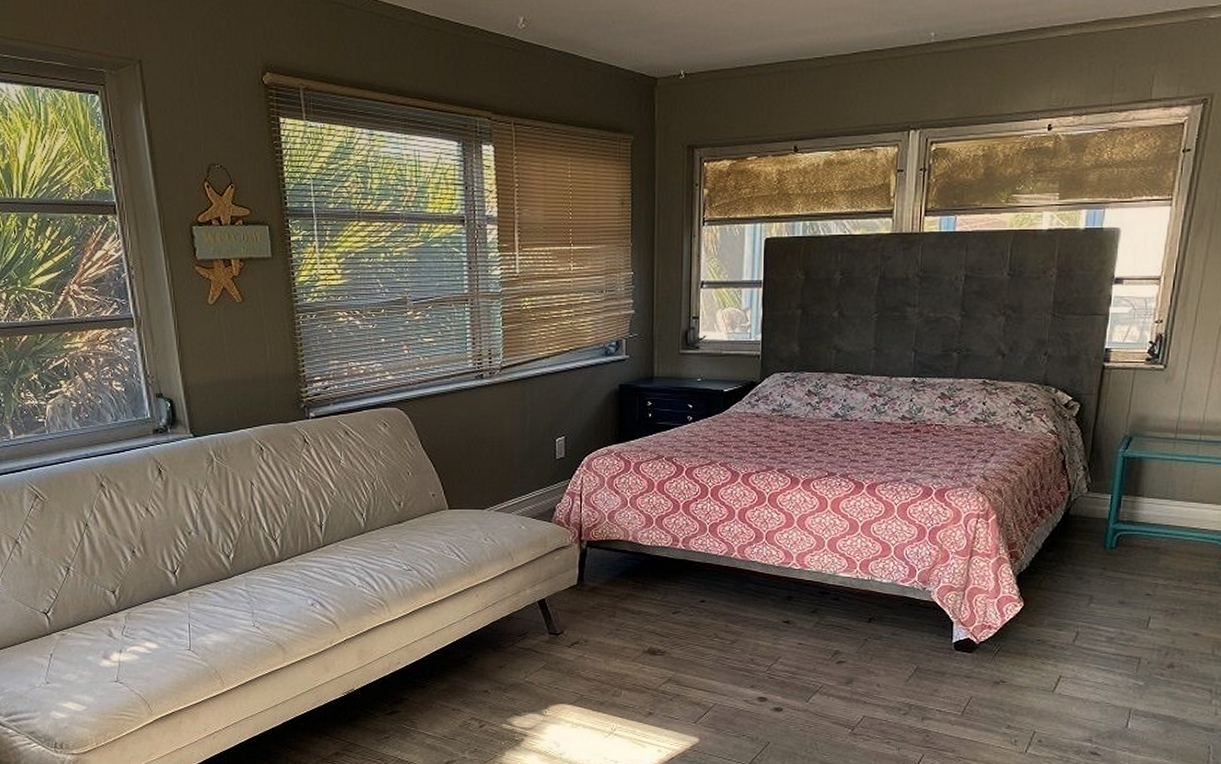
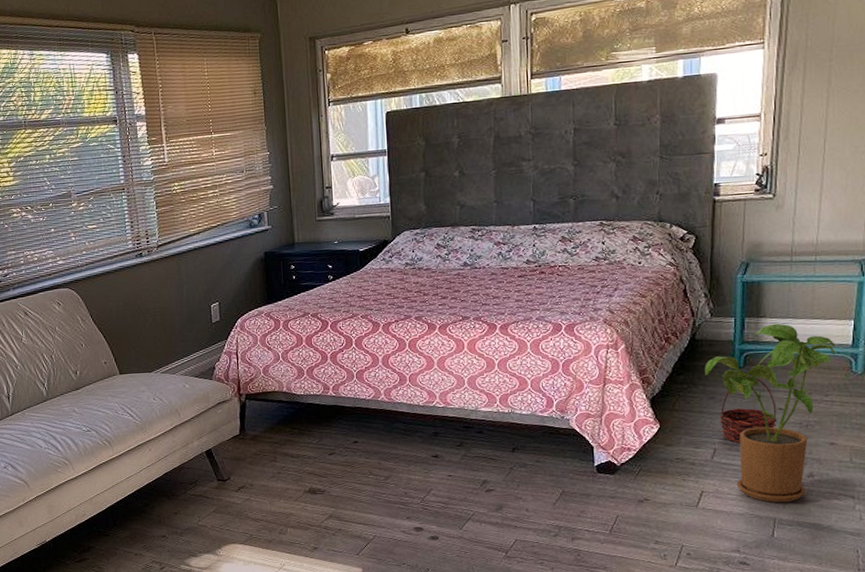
house plant: none [1075,504,1210,693] -> present [705,323,836,503]
basket: none [1085,557,1144,627] -> present [719,375,777,443]

